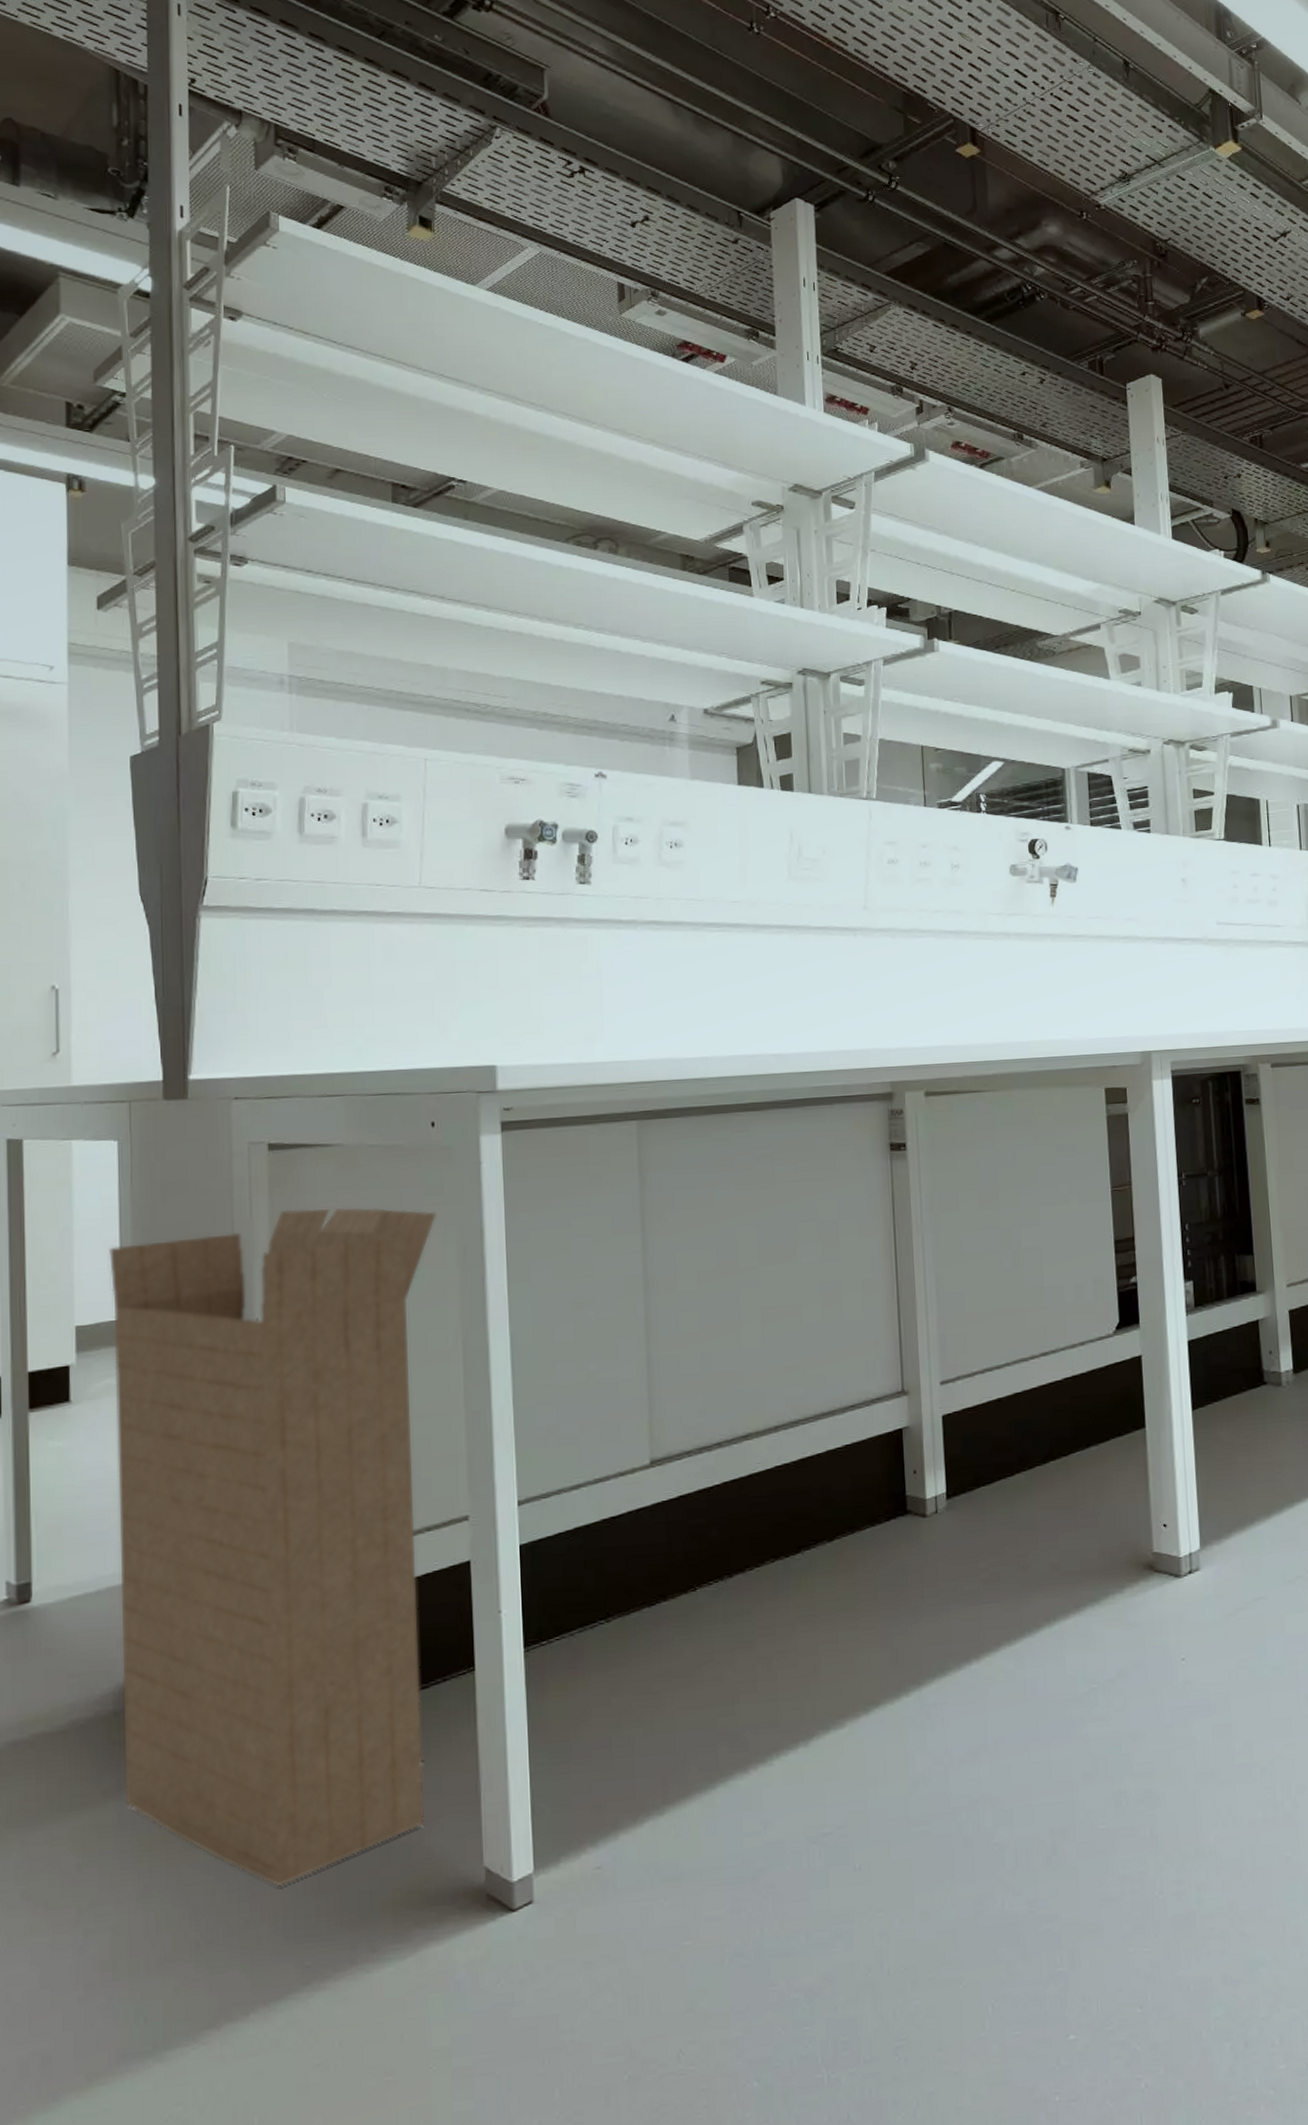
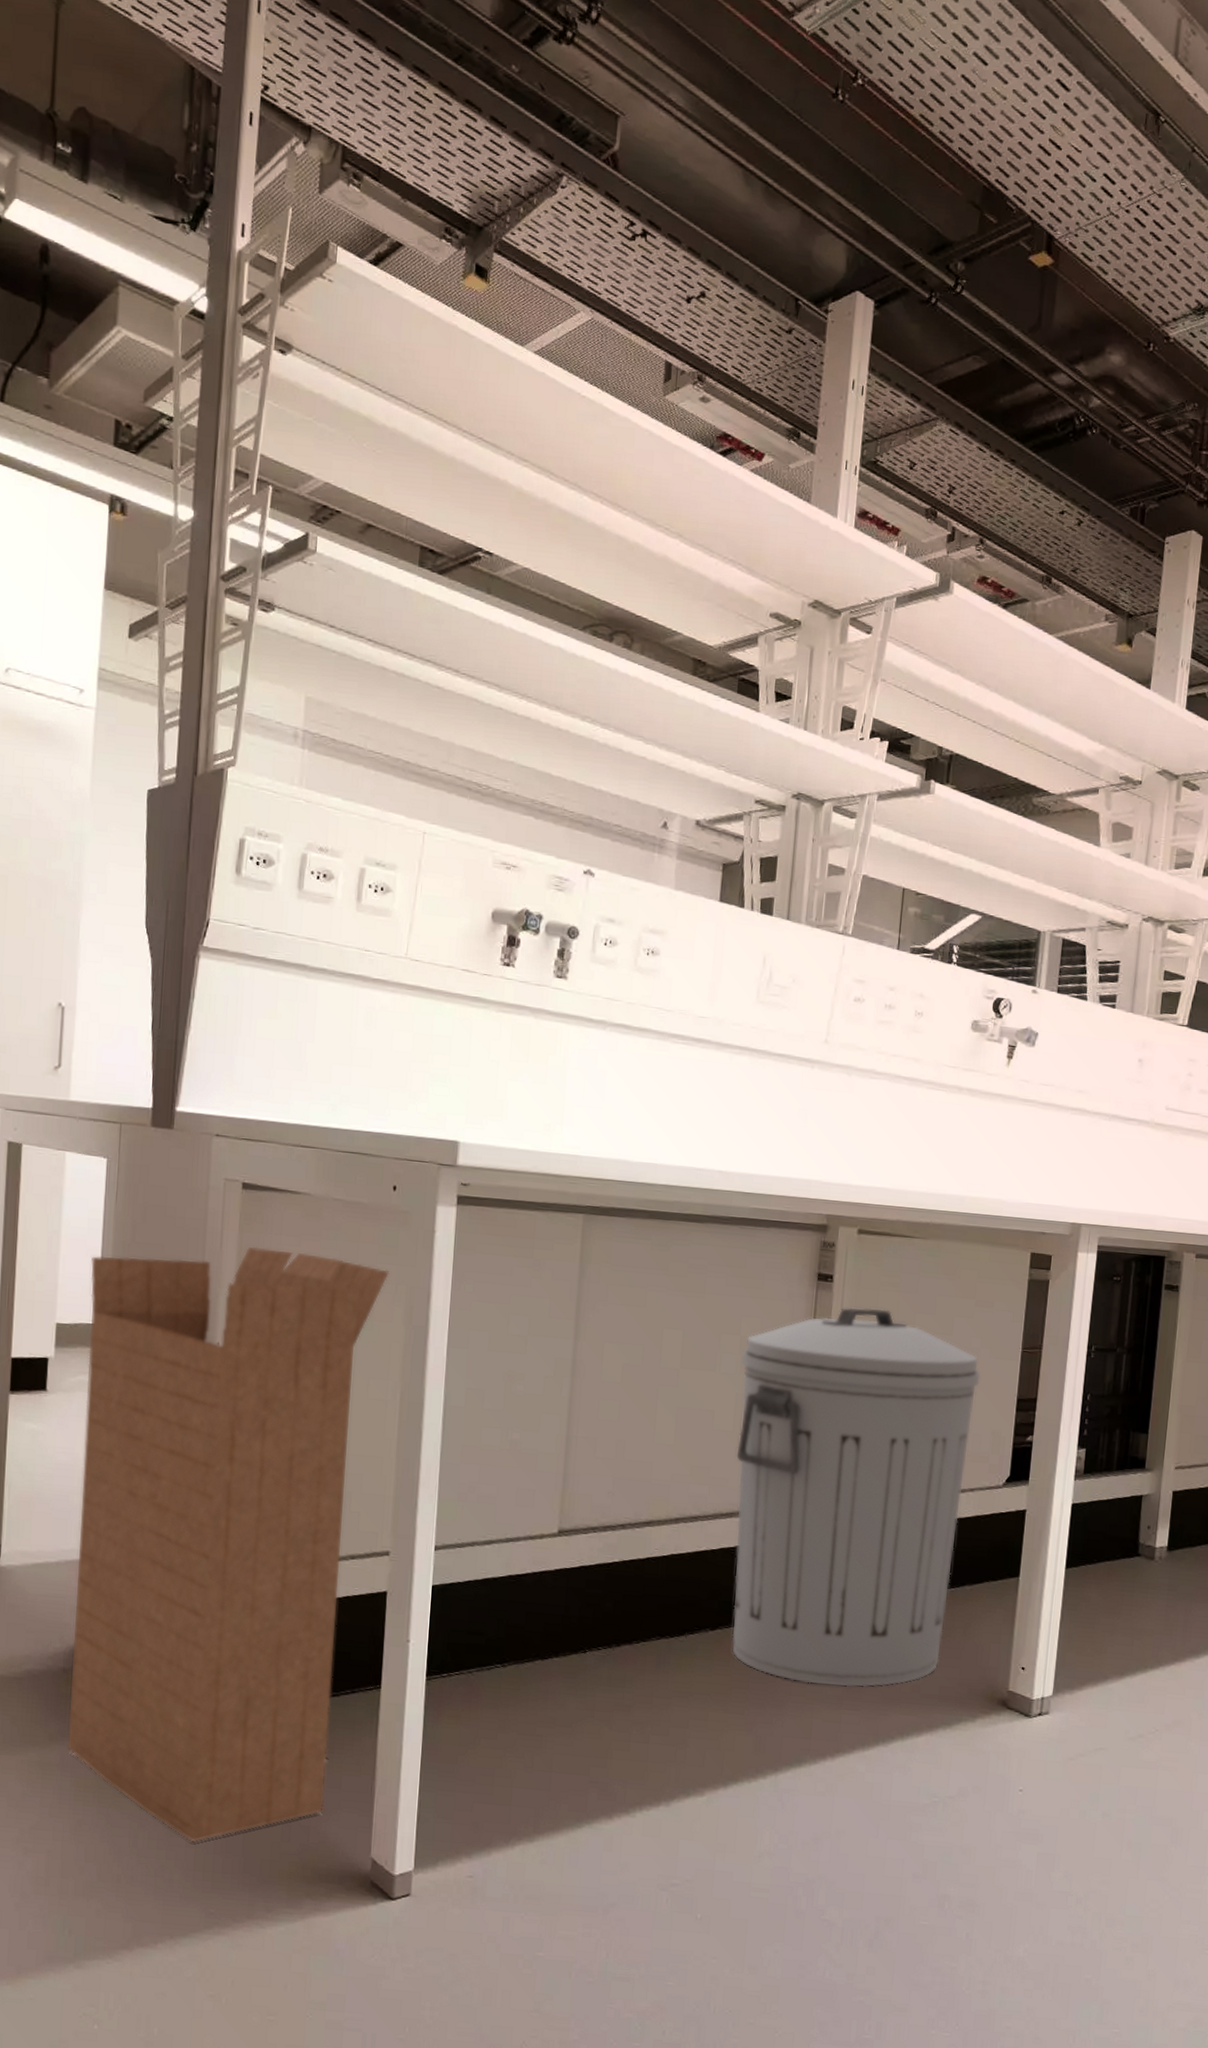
trash can: none [821,1169,1076,1582] -> present [732,1307,981,1687]

